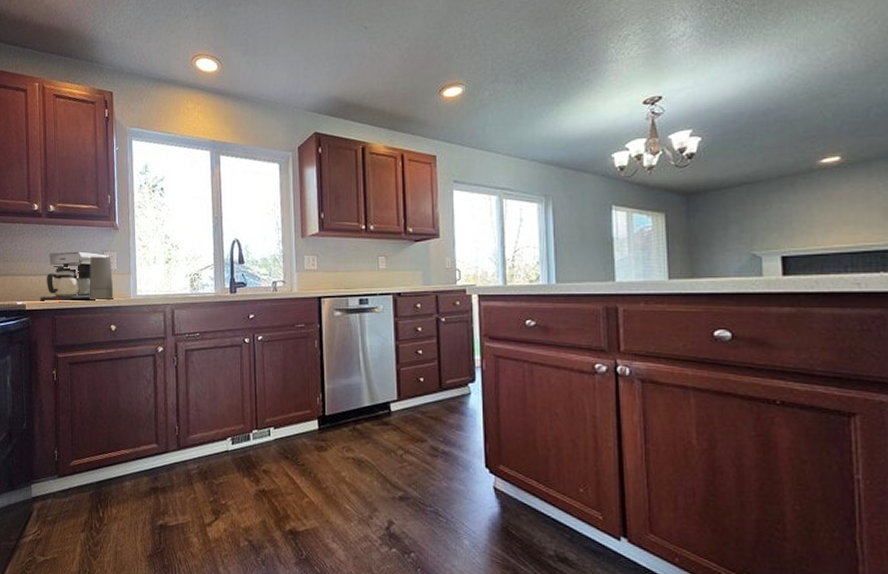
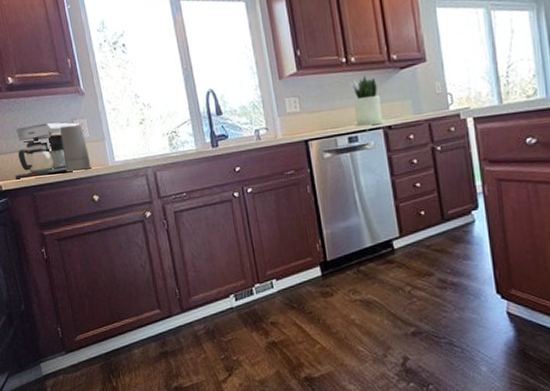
planter: none [365,243,395,291] -> present [350,75,385,127]

